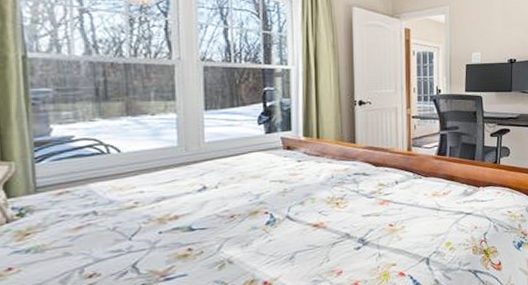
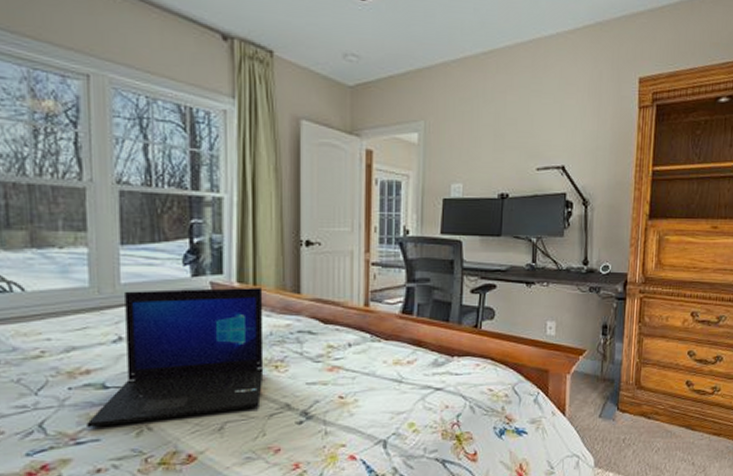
laptop: none [175,140,327,265] -> present [87,288,264,427]

